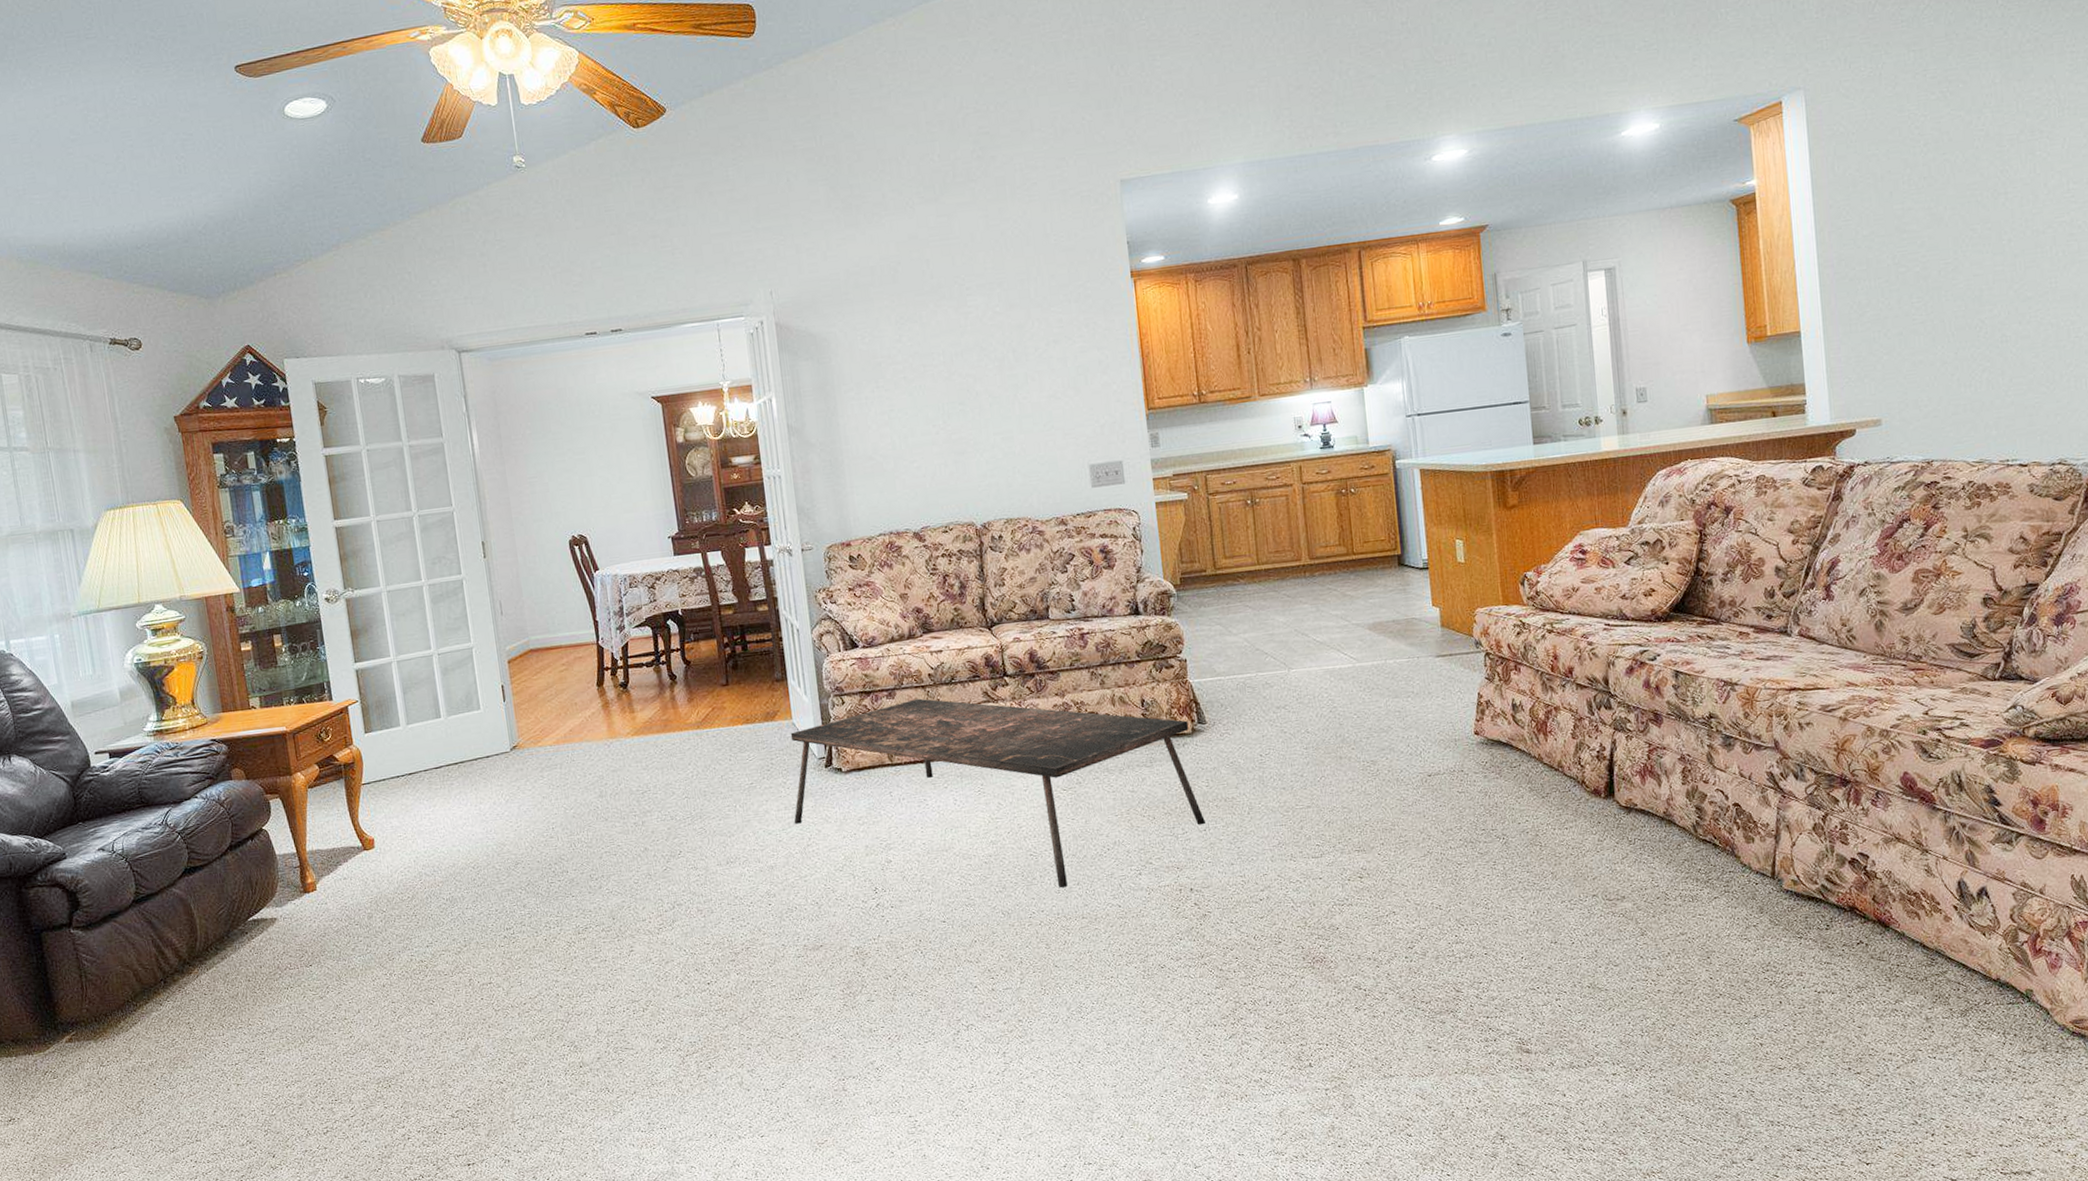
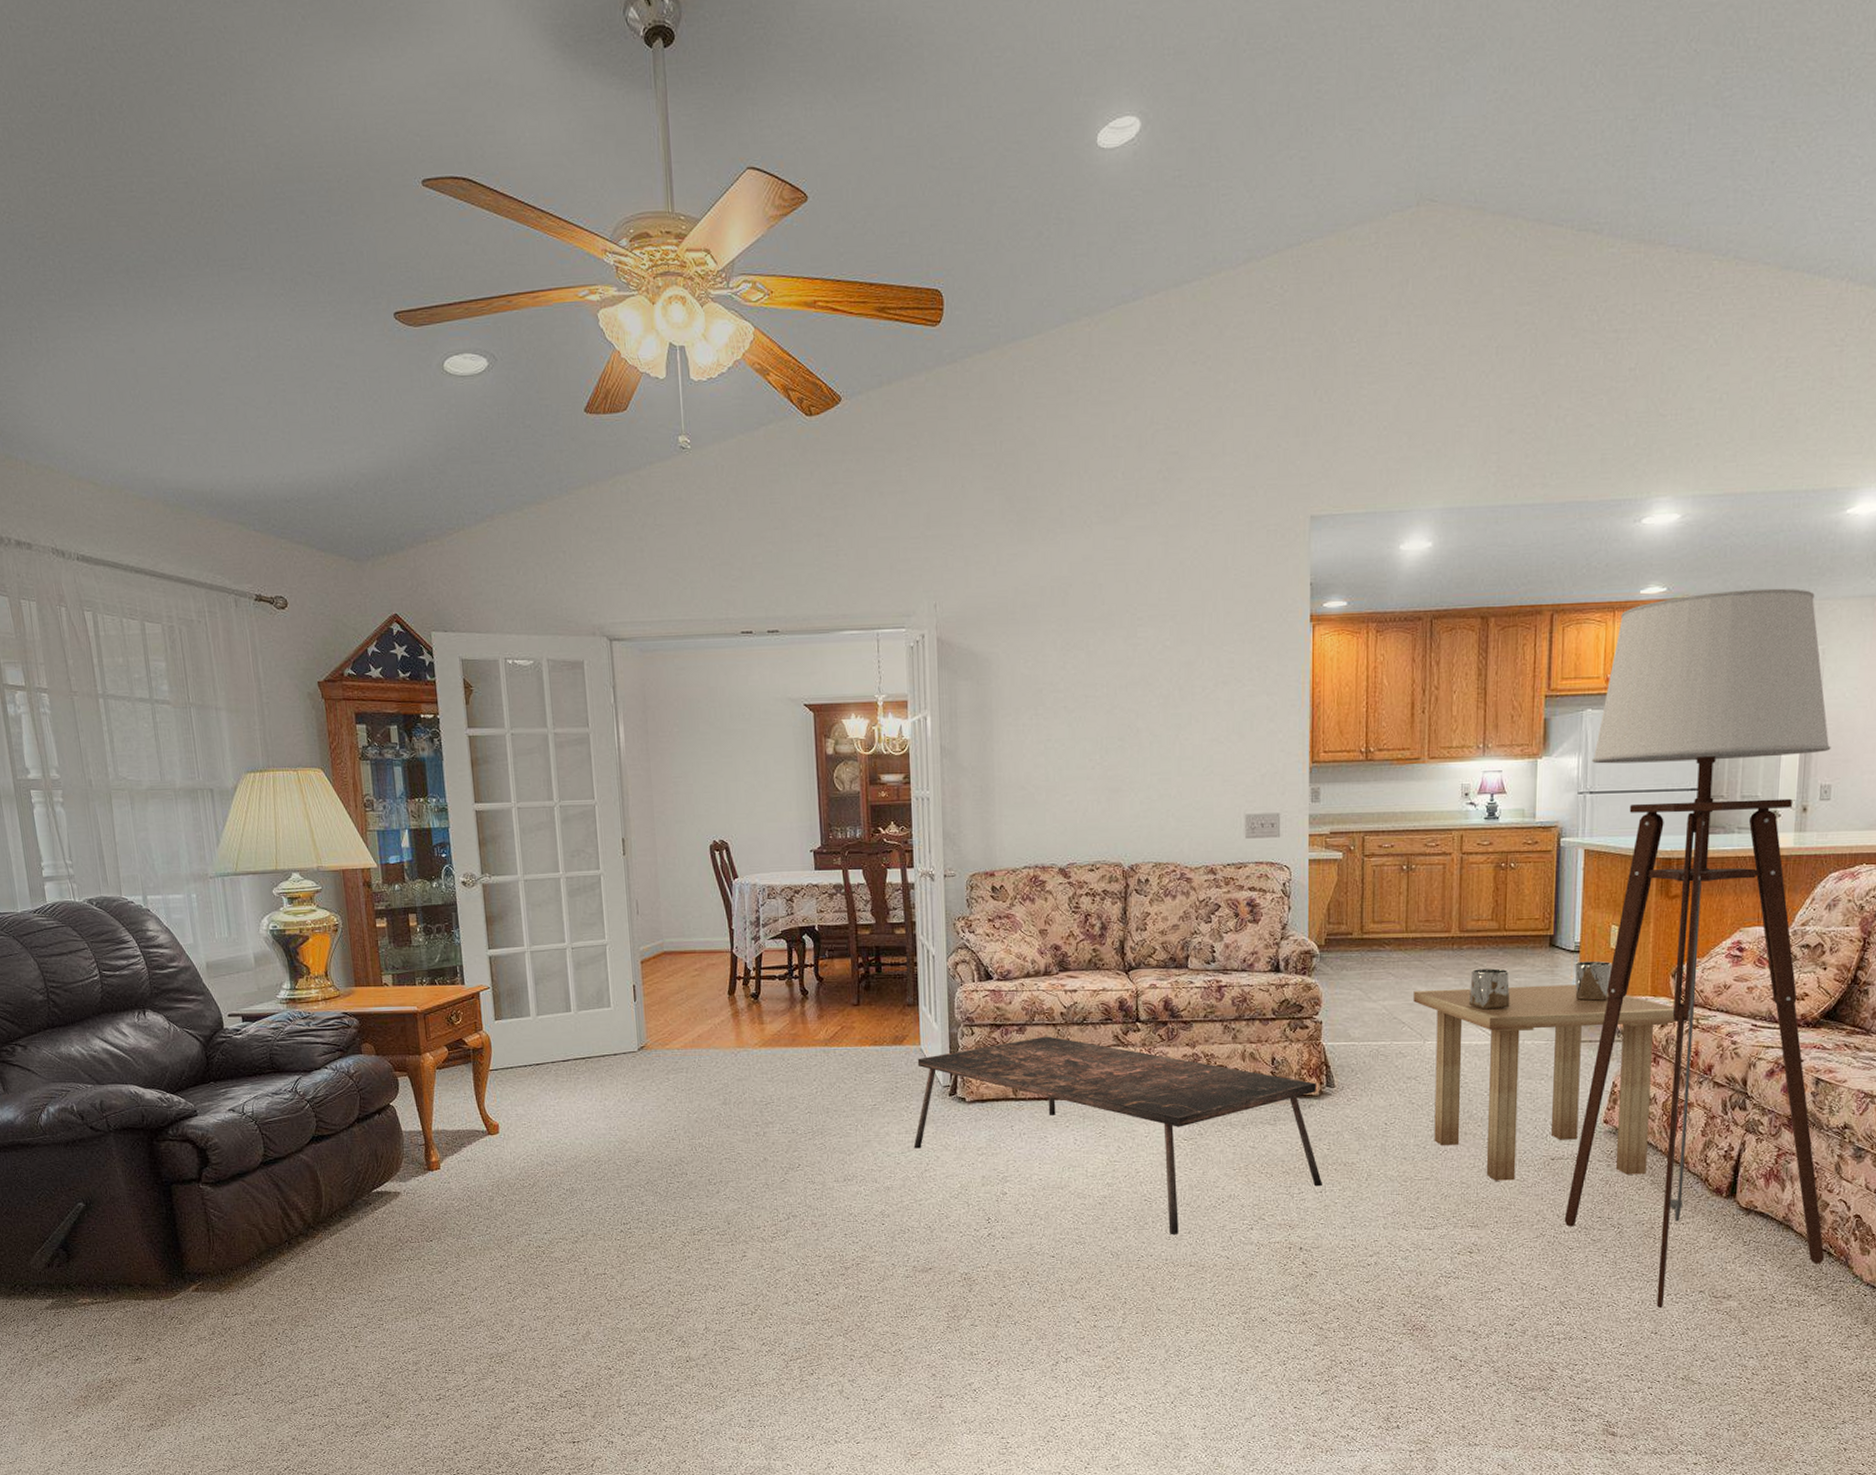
side table: none [1272,575,1533,803] -> present [1413,961,1679,1181]
floor lamp: none [1415,208,1711,917] -> present [1564,588,1831,1309]

